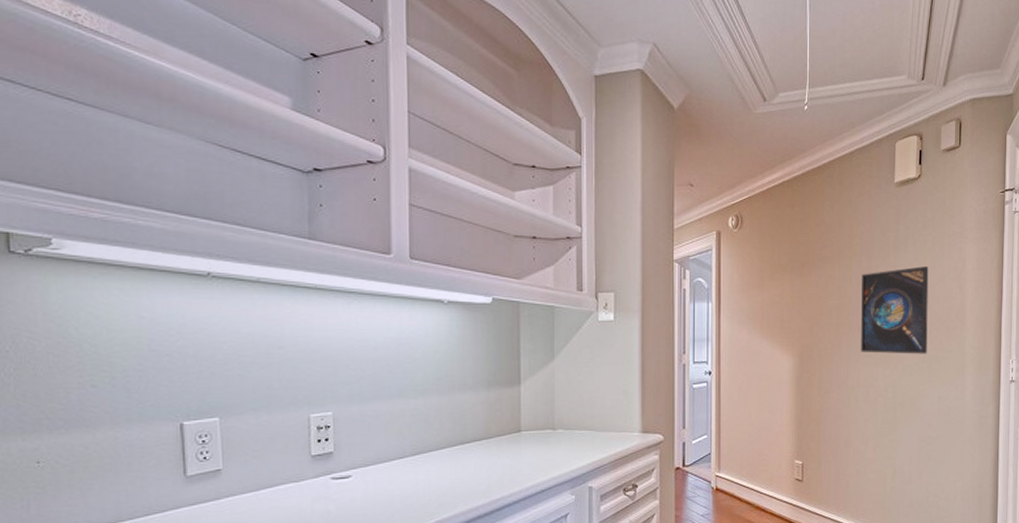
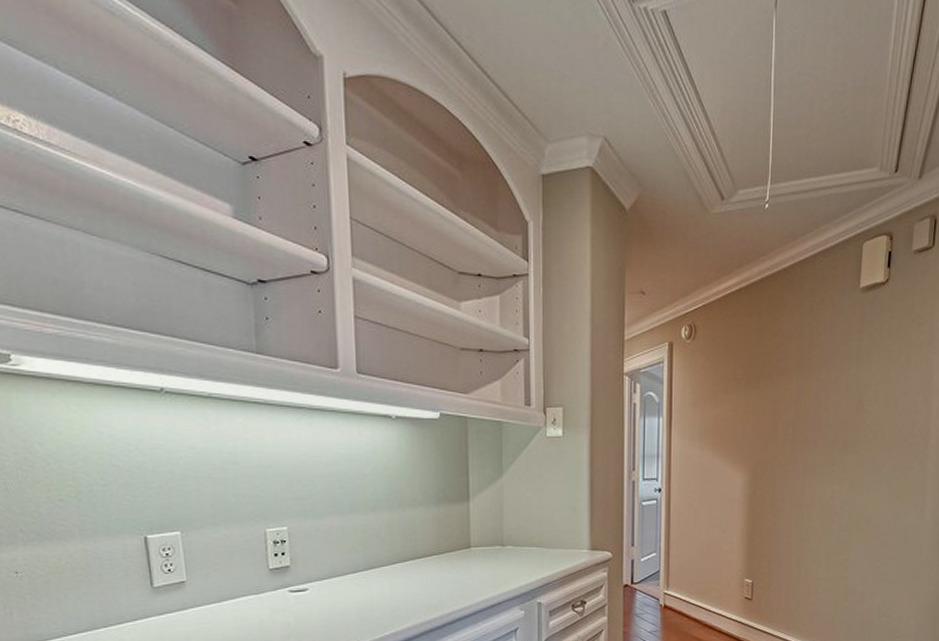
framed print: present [861,266,929,354] -> none [817,379,893,472]

